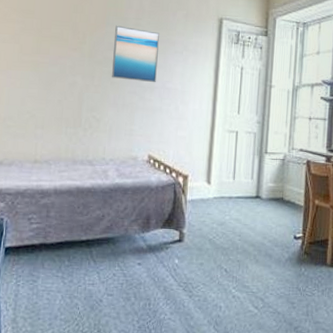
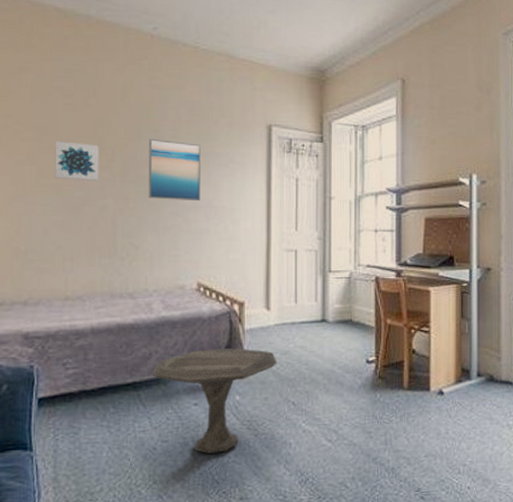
wall art: none [33,24,73,60] -> present [55,141,99,181]
side table: none [103,215,214,310] -> present [151,348,277,454]

